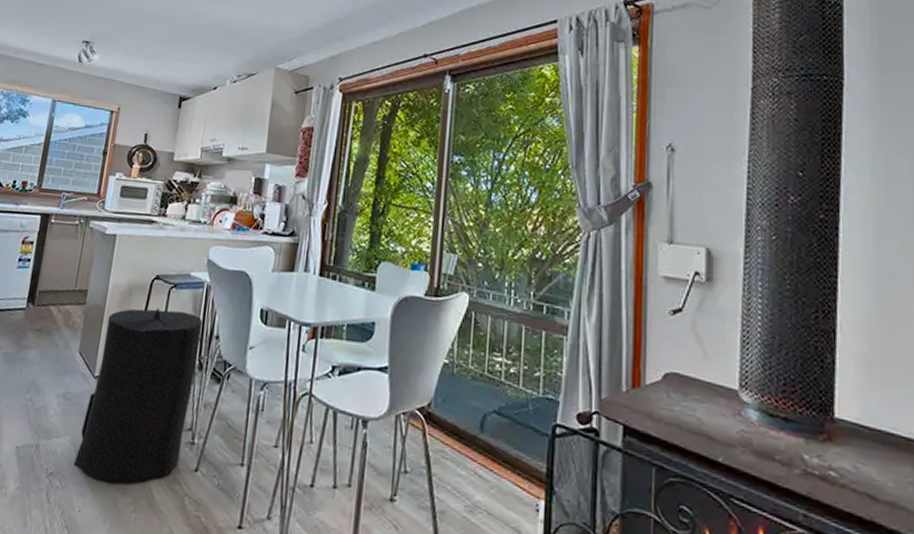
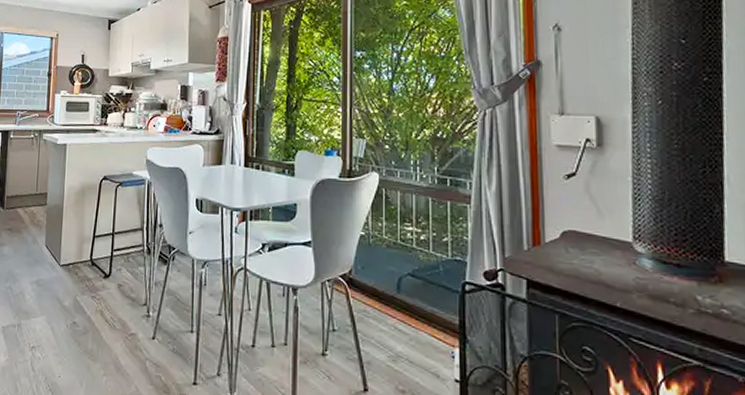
trash can: present [74,308,203,485] -> none [51,204,147,354]

